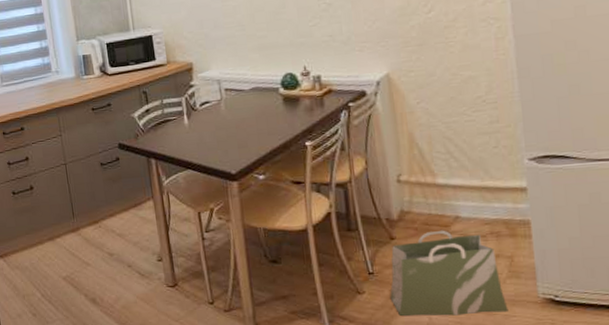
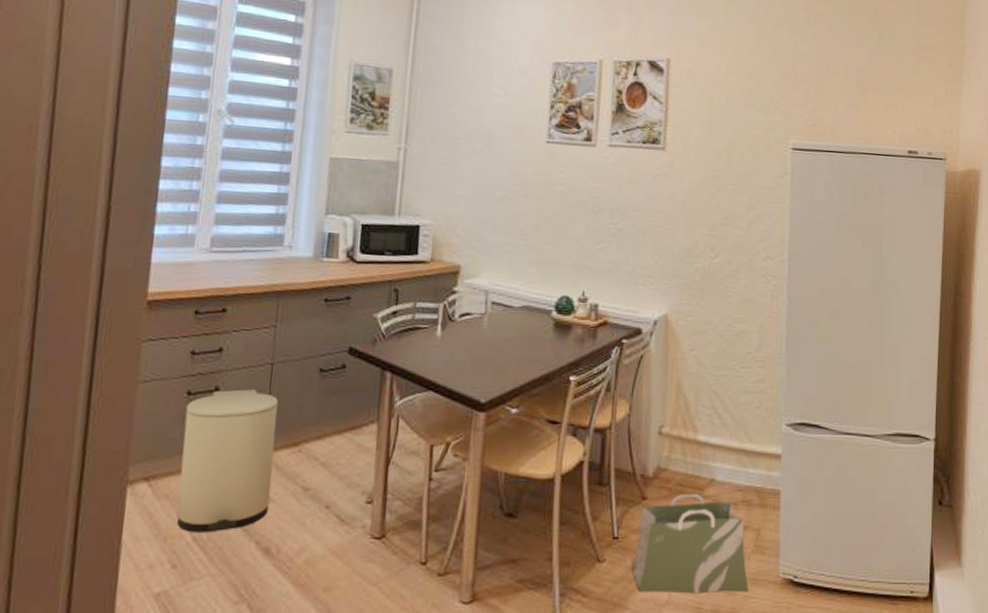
pedal bin: none [14,185,88,291] -> present [177,389,278,533]

